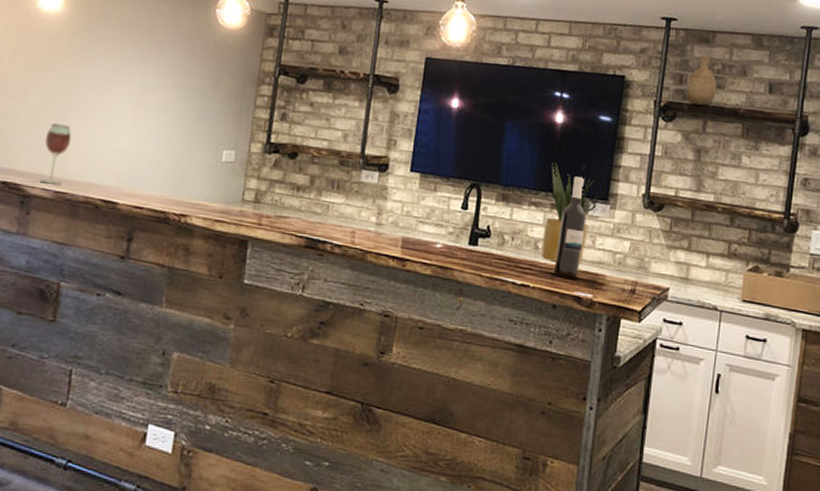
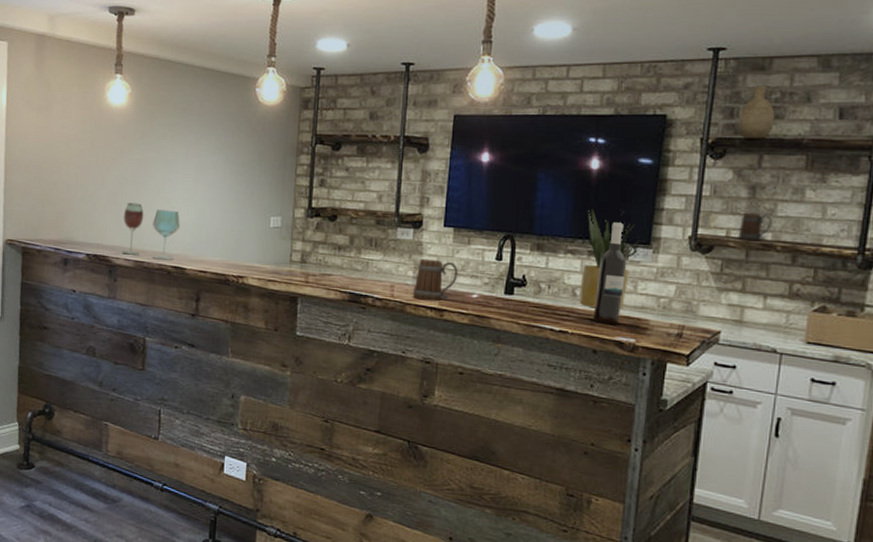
wine glass: none [77,134,116,193] -> present [152,210,180,261]
beer mug: none [375,204,423,251] -> present [413,258,458,302]
beer mug: none [685,175,715,202] -> present [738,213,773,242]

